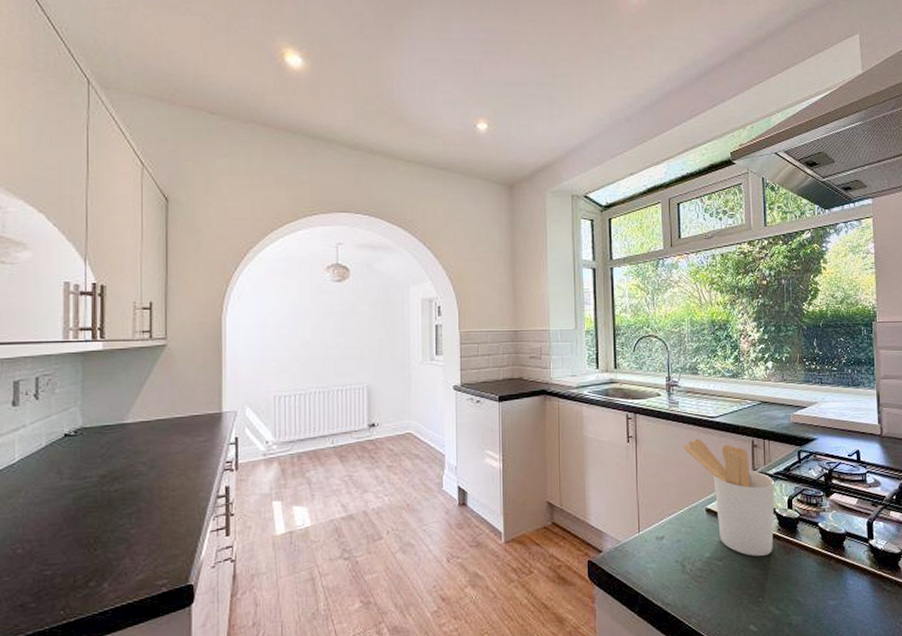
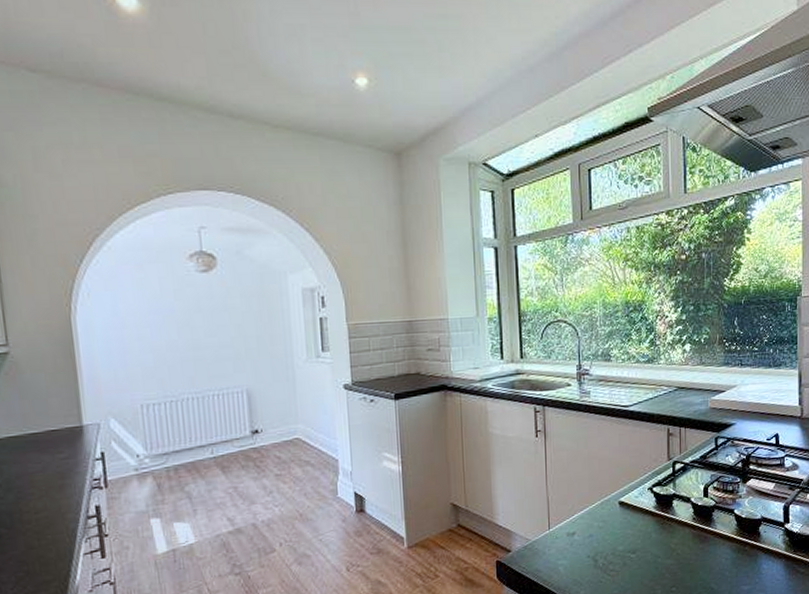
utensil holder: present [683,439,775,556] -> none [595,430,691,547]

